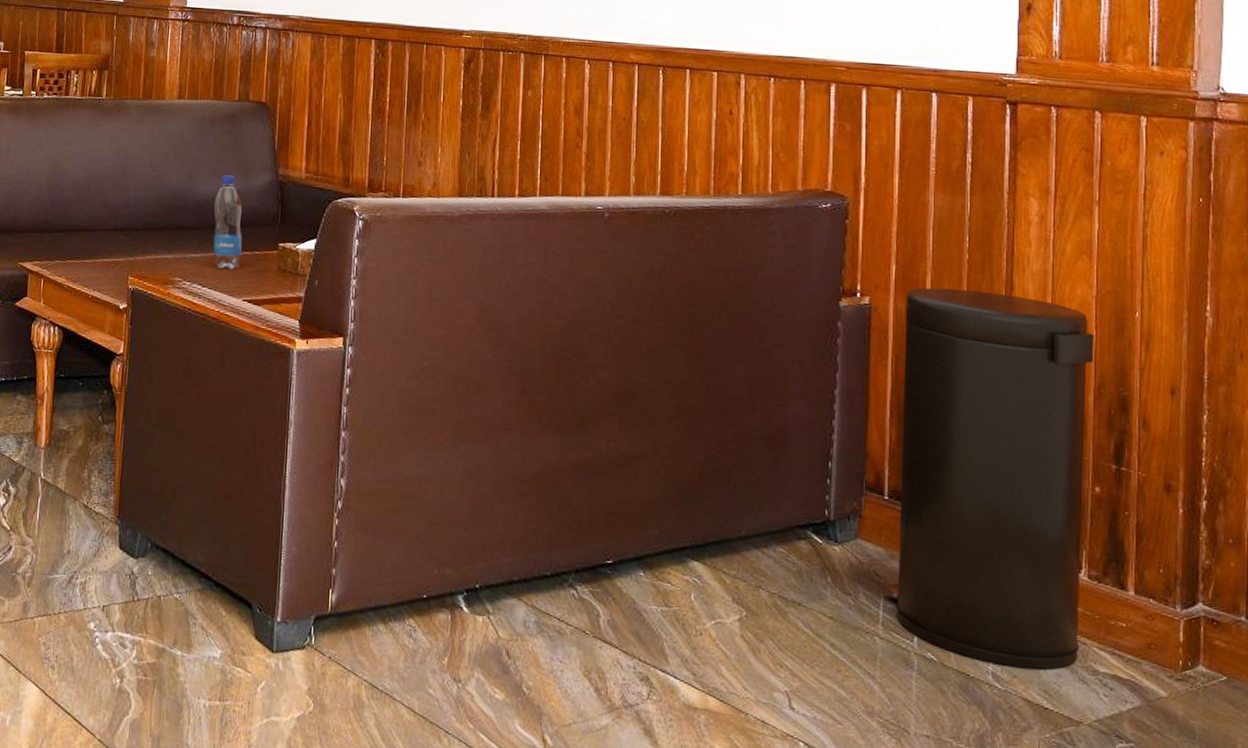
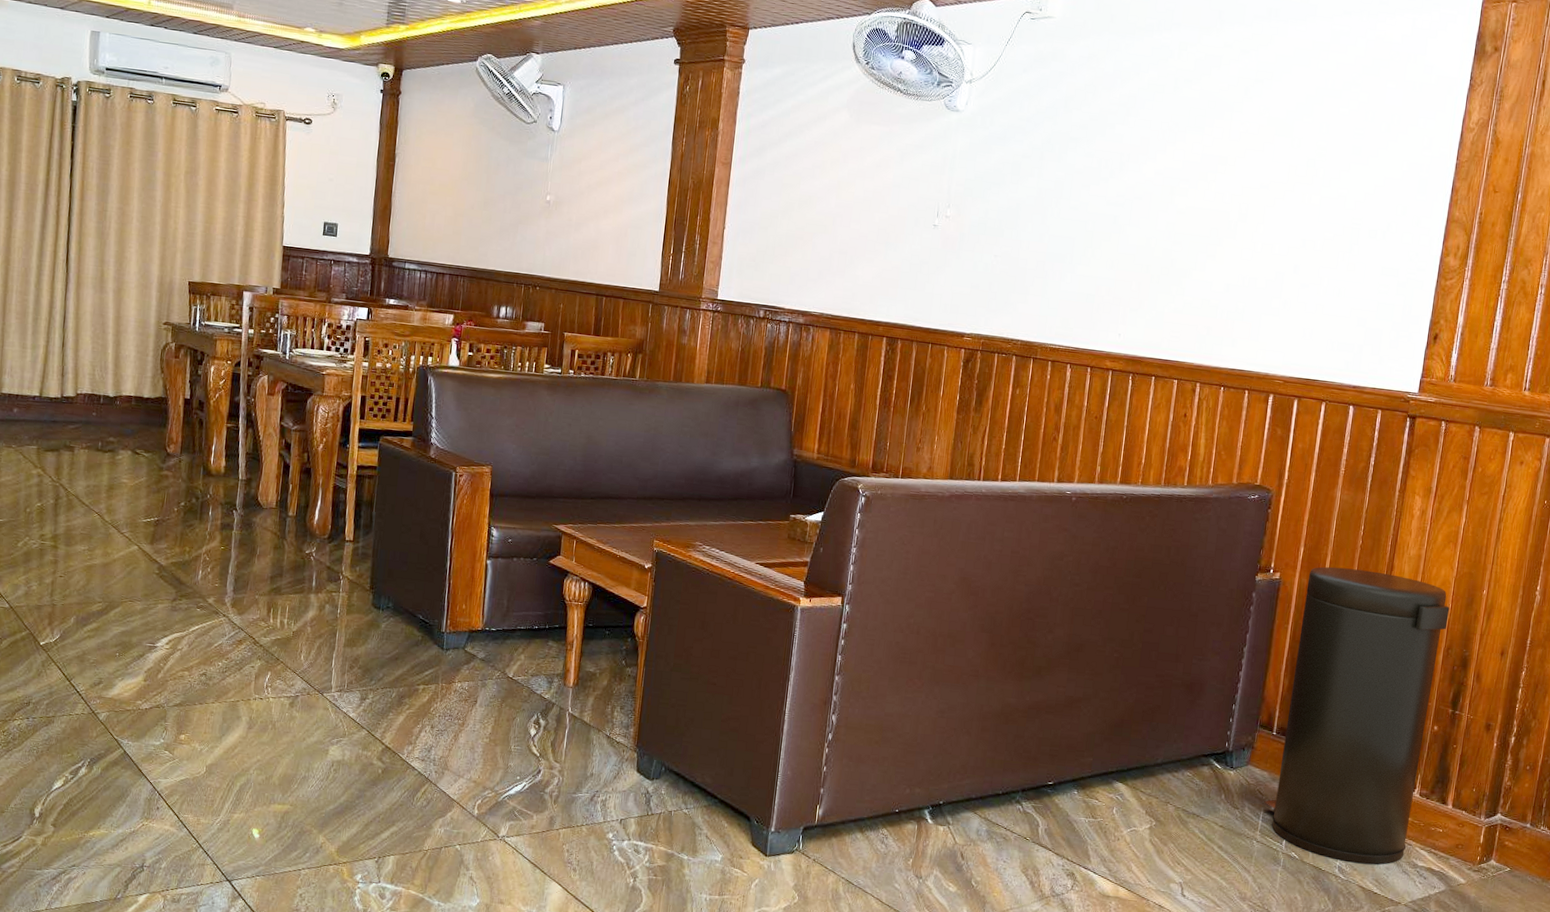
bottle: present [213,175,242,271] -> none [731,453,759,537]

